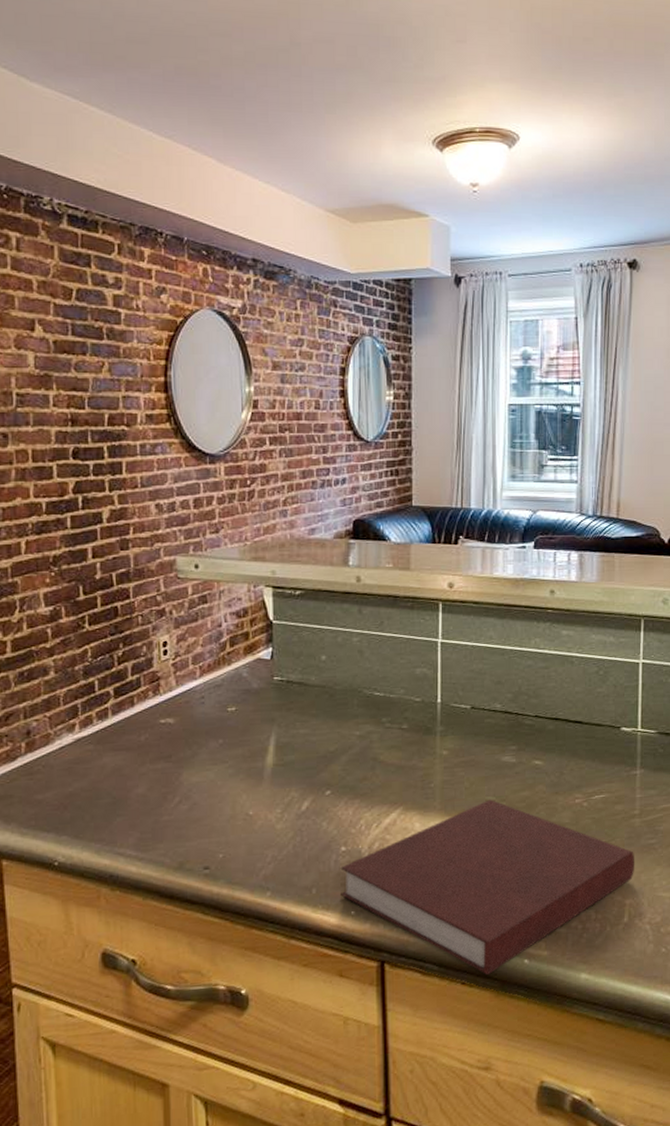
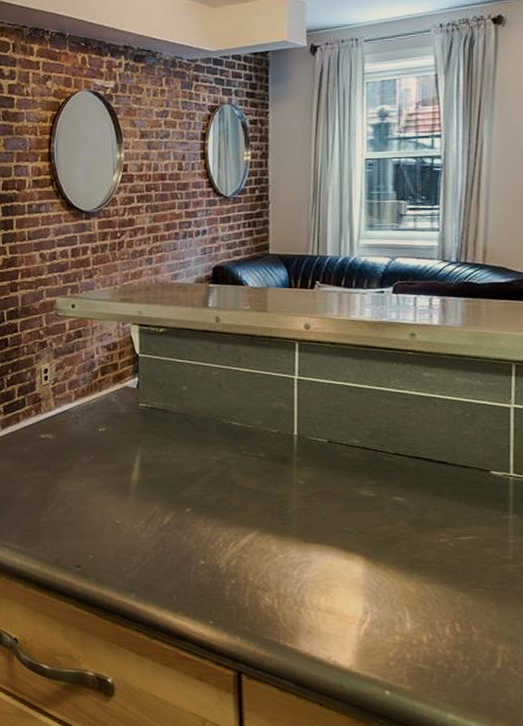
notebook: present [340,799,635,976] -> none [199,530,509,701]

